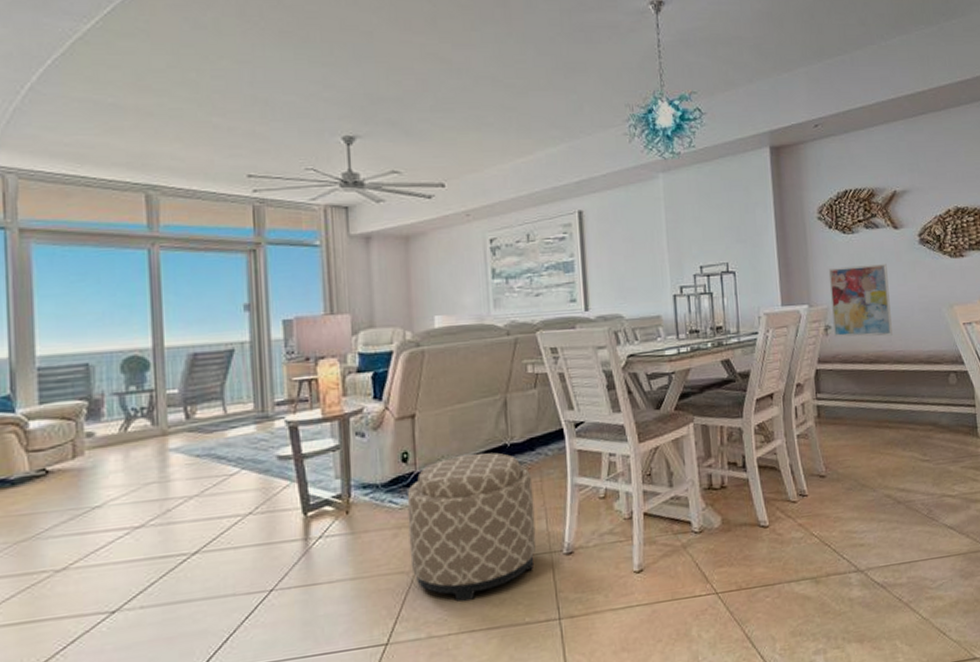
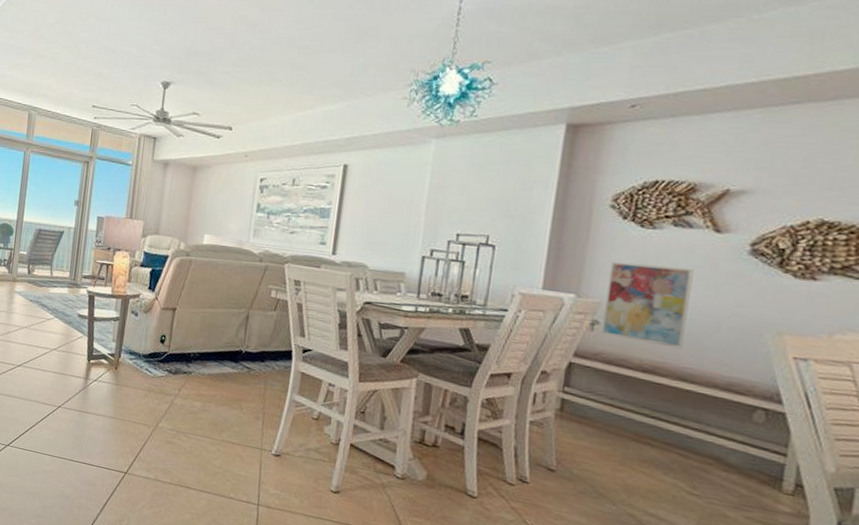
ottoman: present [406,452,537,602] -> none [153,348,258,465]

